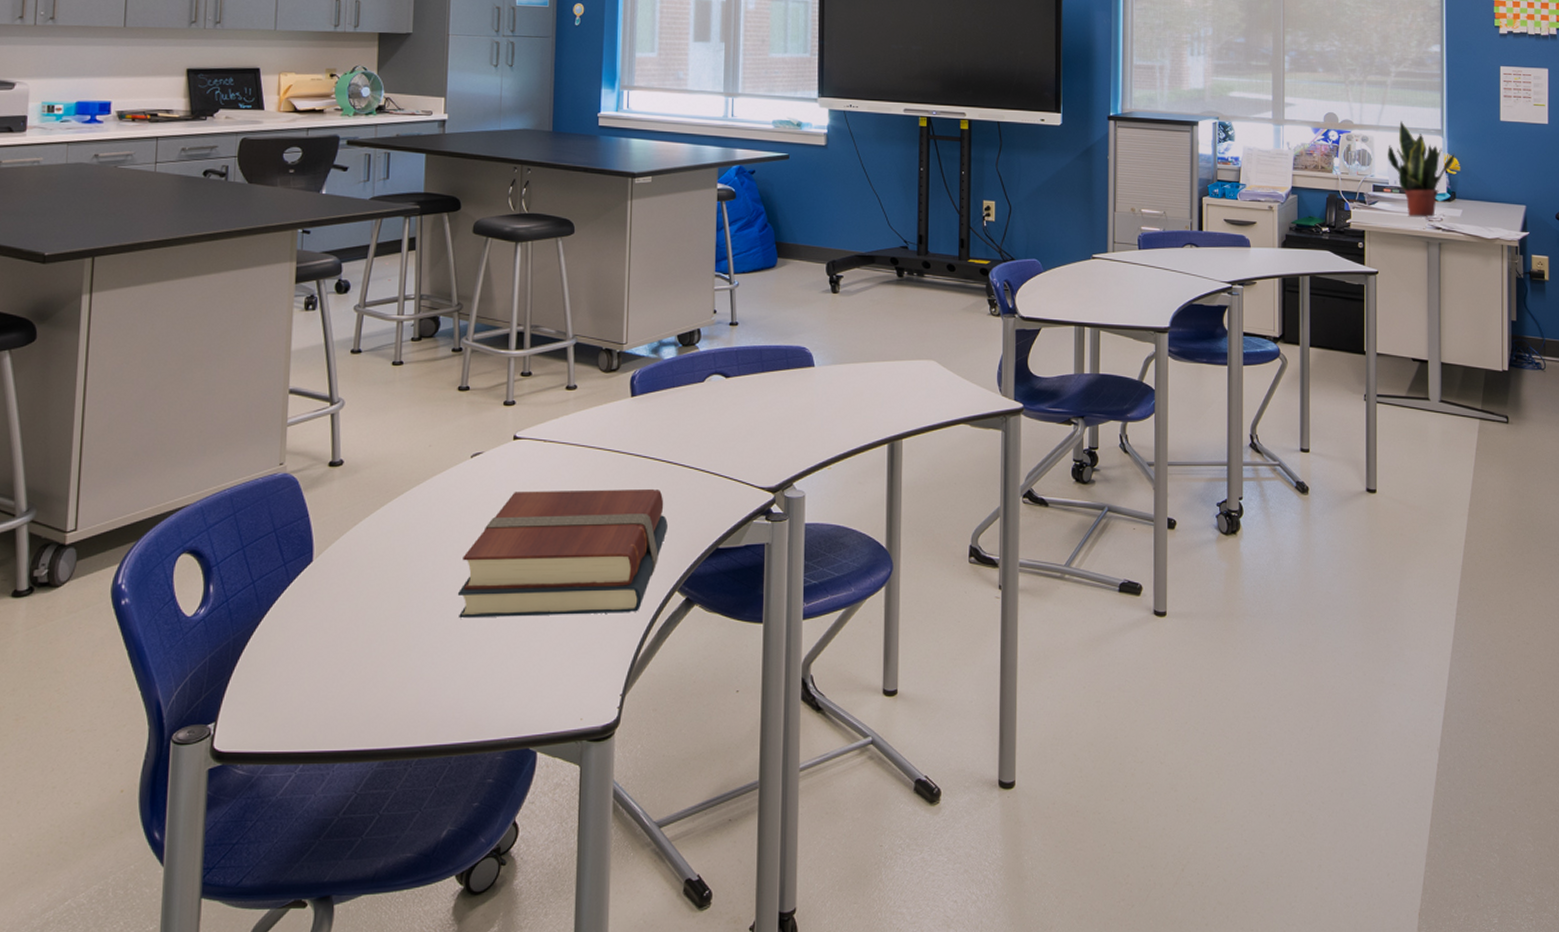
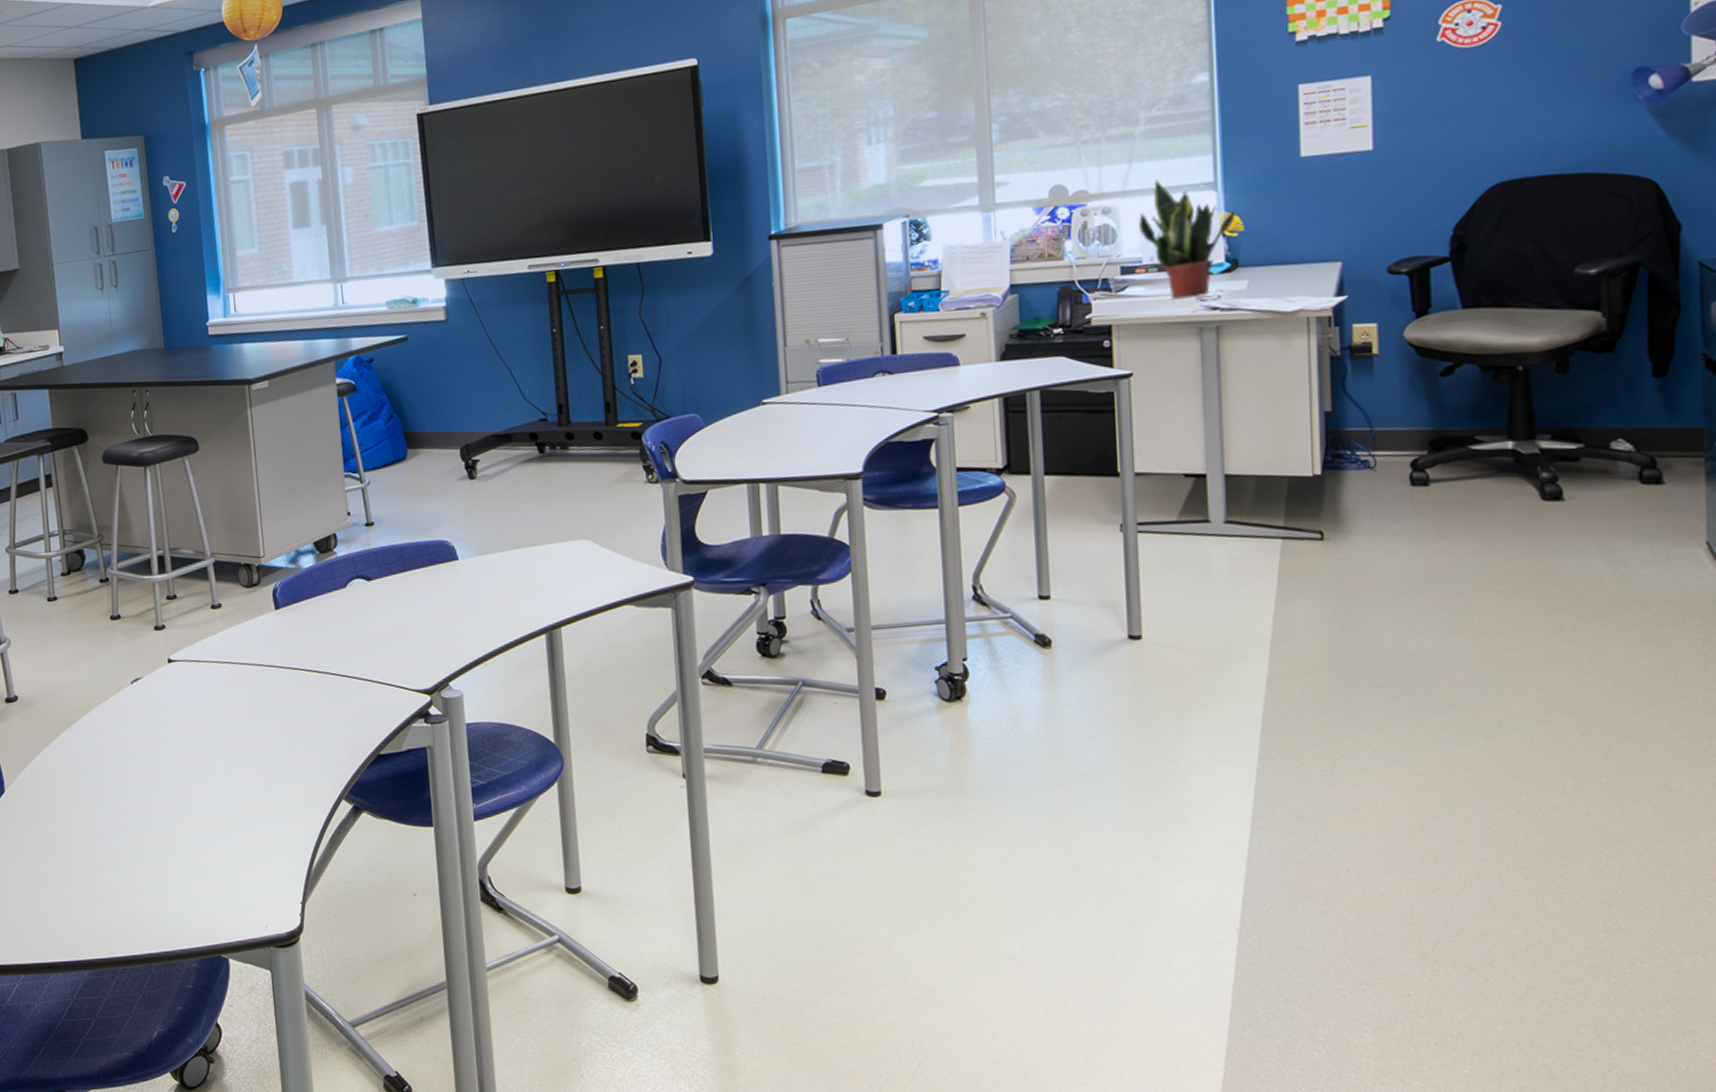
books: present [457,488,668,619] -> none [136,700,327,837]

